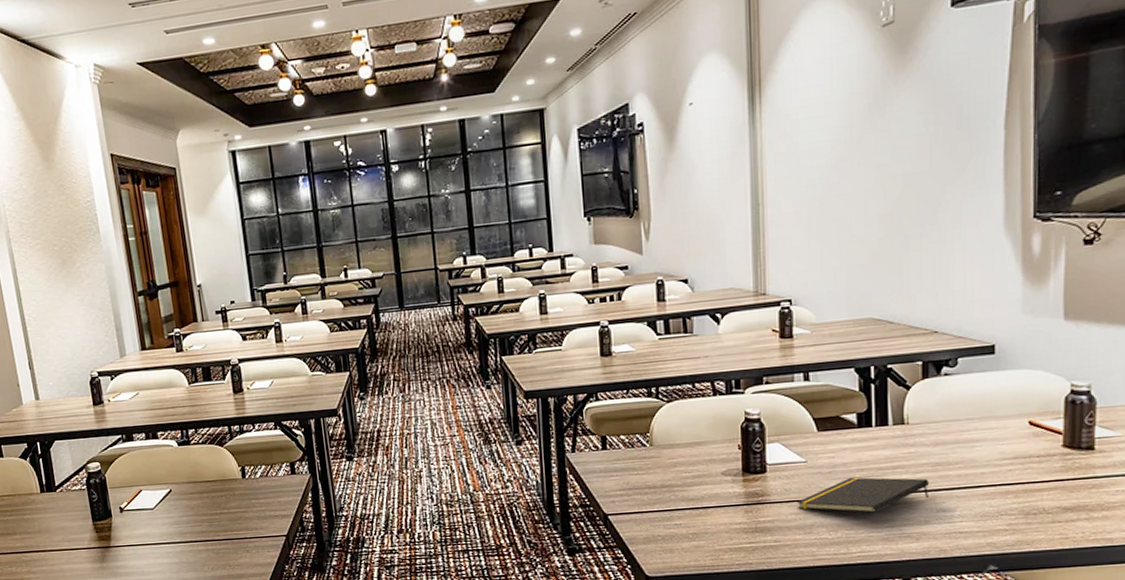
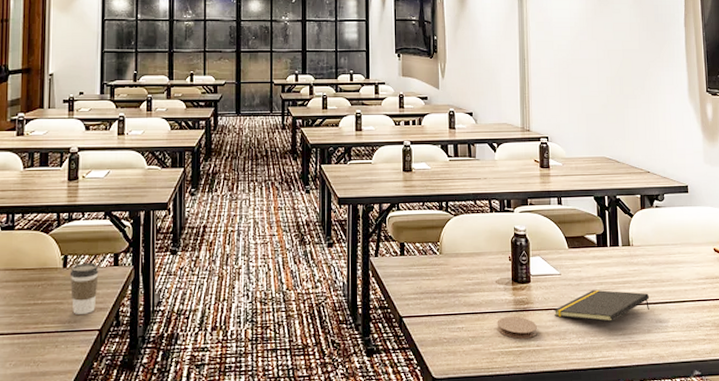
coffee cup: none [249,472,279,522] -> present [69,262,99,314]
coaster: none [723,510,775,534] -> present [497,316,537,339]

